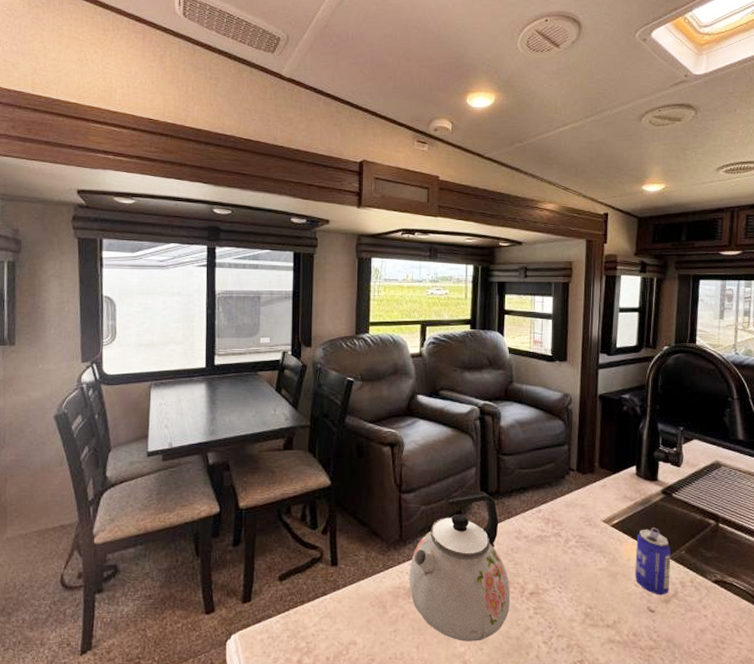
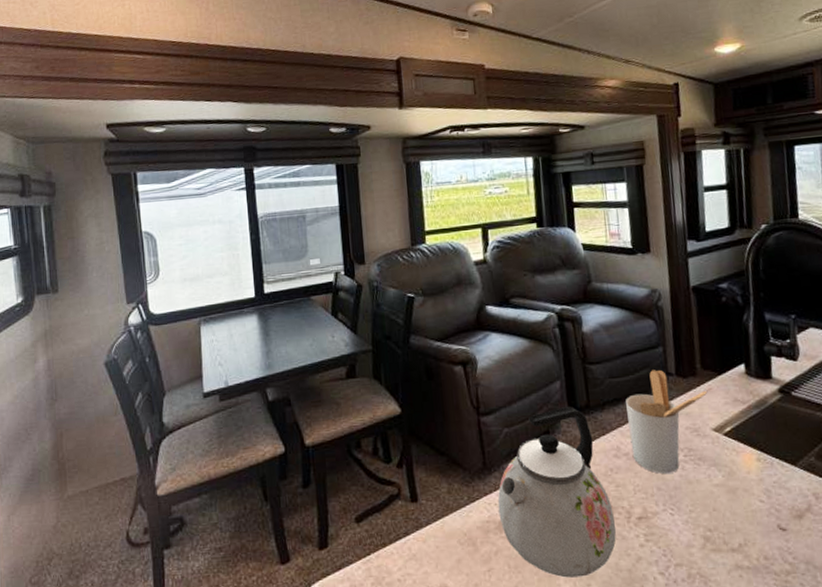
utensil holder: none [531,465,602,556] -> present [626,370,708,474]
beer can: present [635,528,671,595] -> none [755,433,802,511]

